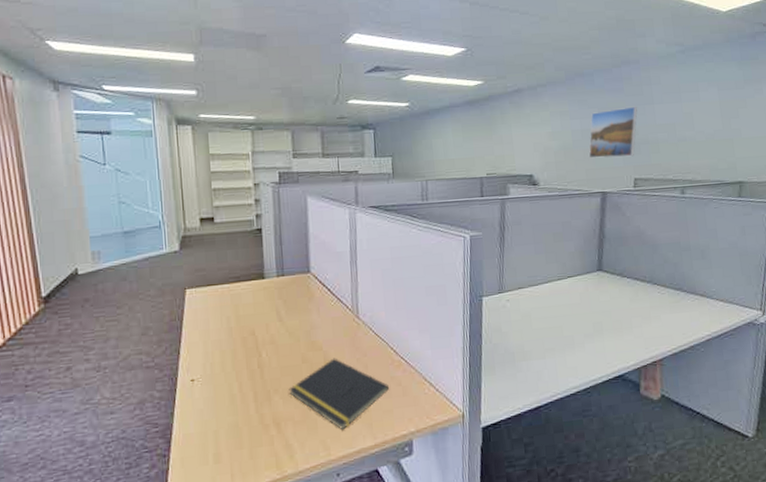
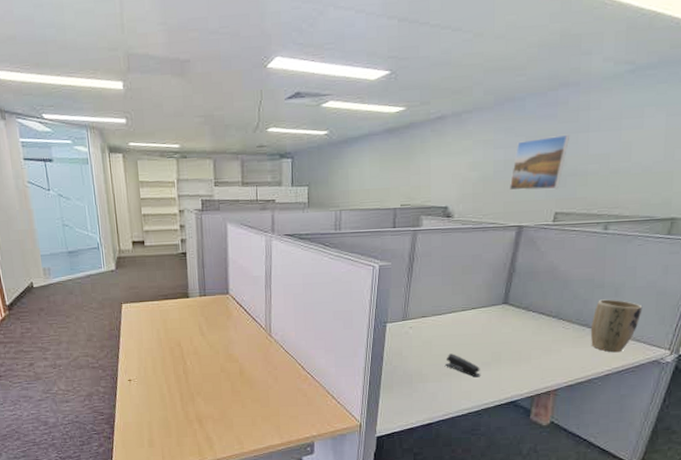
notepad: present [289,358,390,431] -> none [209,369,297,430]
stapler: none [547,326,585,352] -> present [446,353,481,378]
plant pot: none [684,261,730,316] -> present [590,299,643,353]

